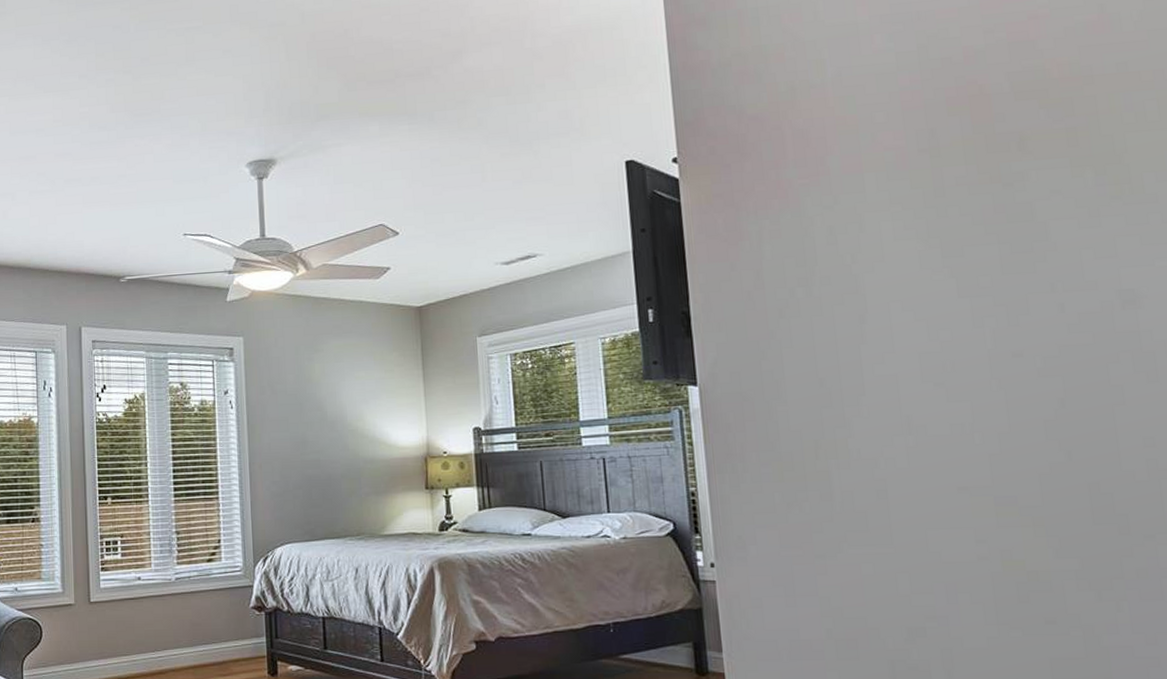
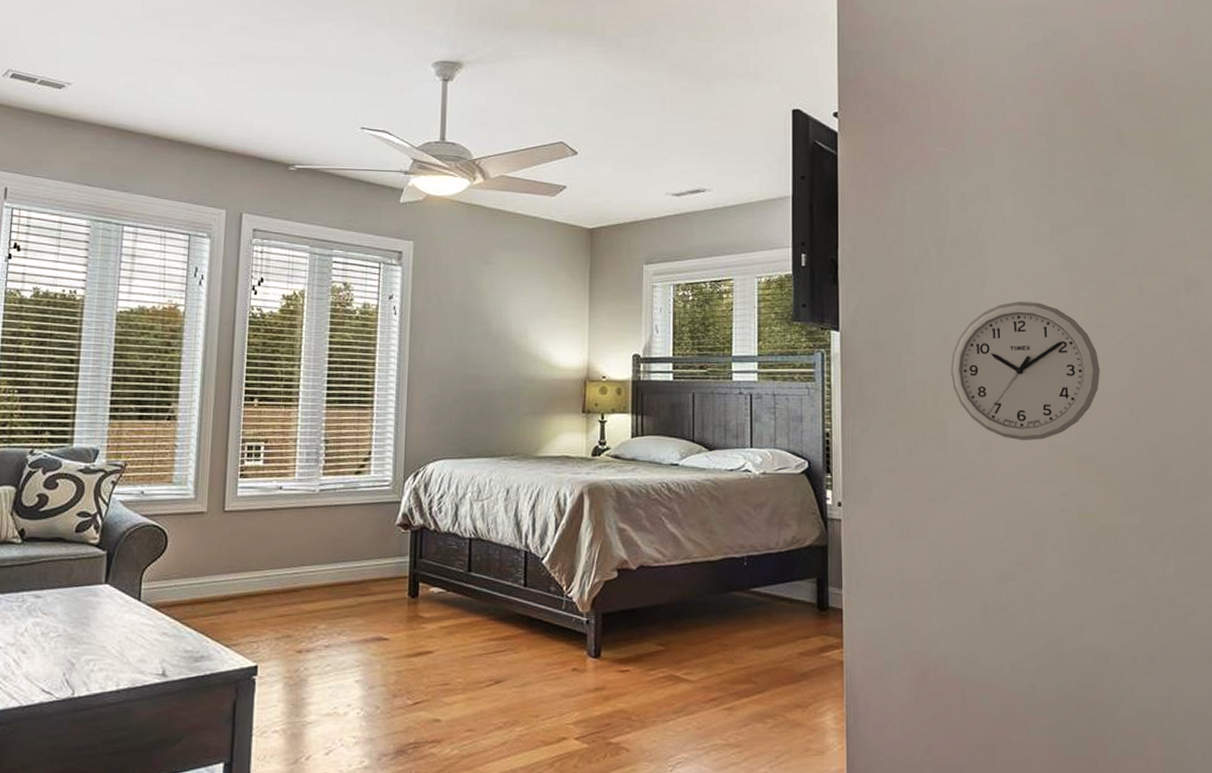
wall clock: none [830,335,1017,487] -> present [950,301,1100,441]

